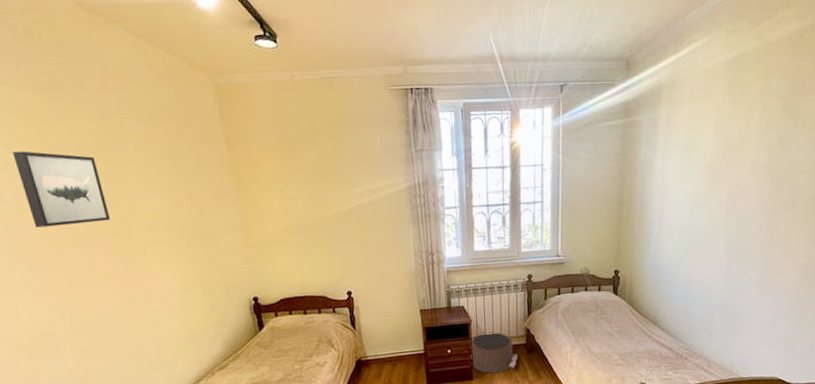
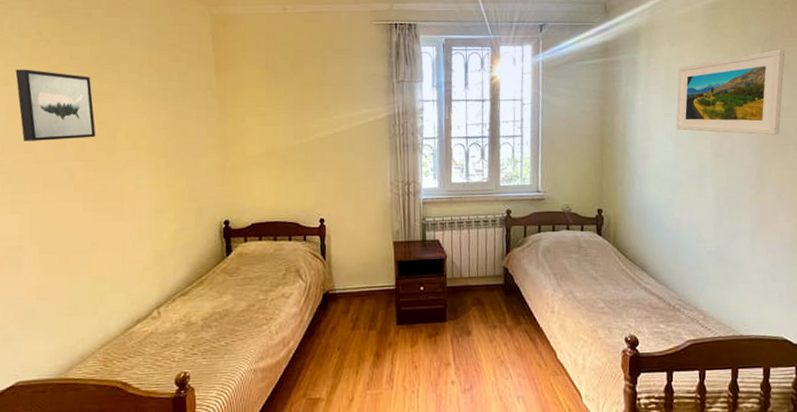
pouf: present [470,331,517,374] -> none [444,269,495,316]
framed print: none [692,103,804,192] -> present [676,49,785,135]

